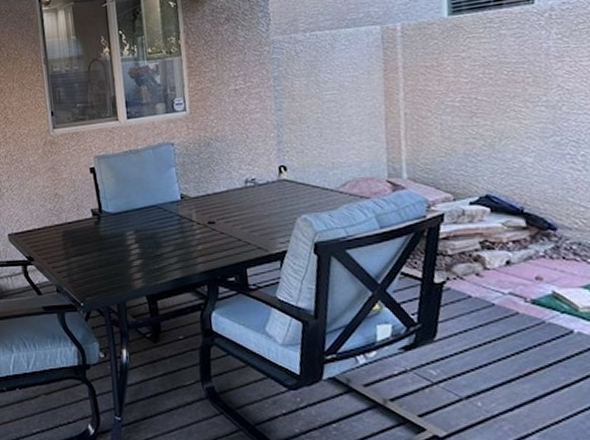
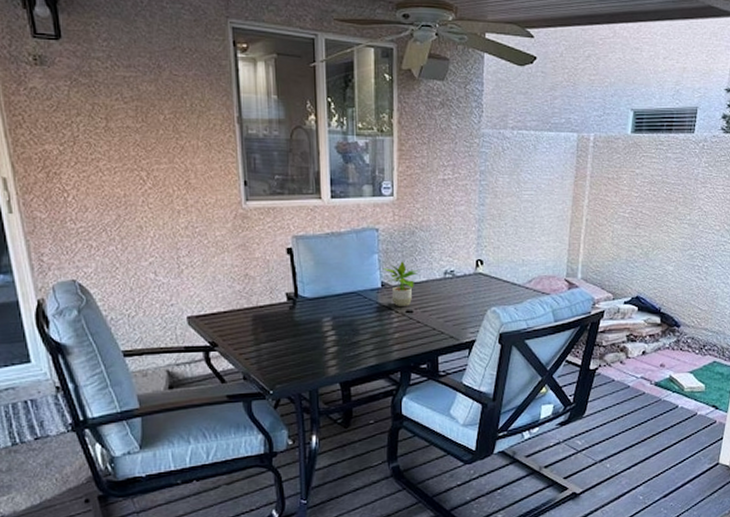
potted plant: none [180,172,218,218] -> present [382,261,419,306]

